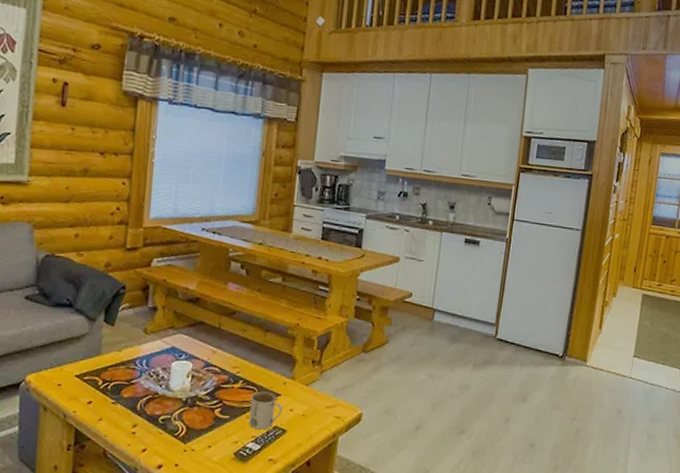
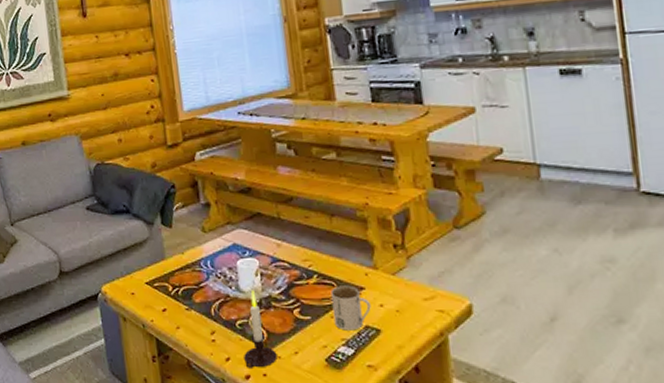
candle: none [160,389,192,459] -> present [244,290,277,368]

